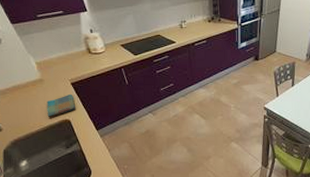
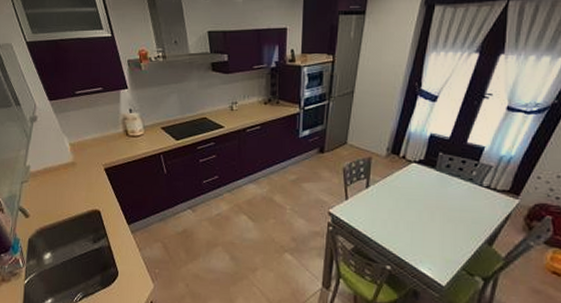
dish towel: present [47,94,76,118] -> none [76,180,108,207]

